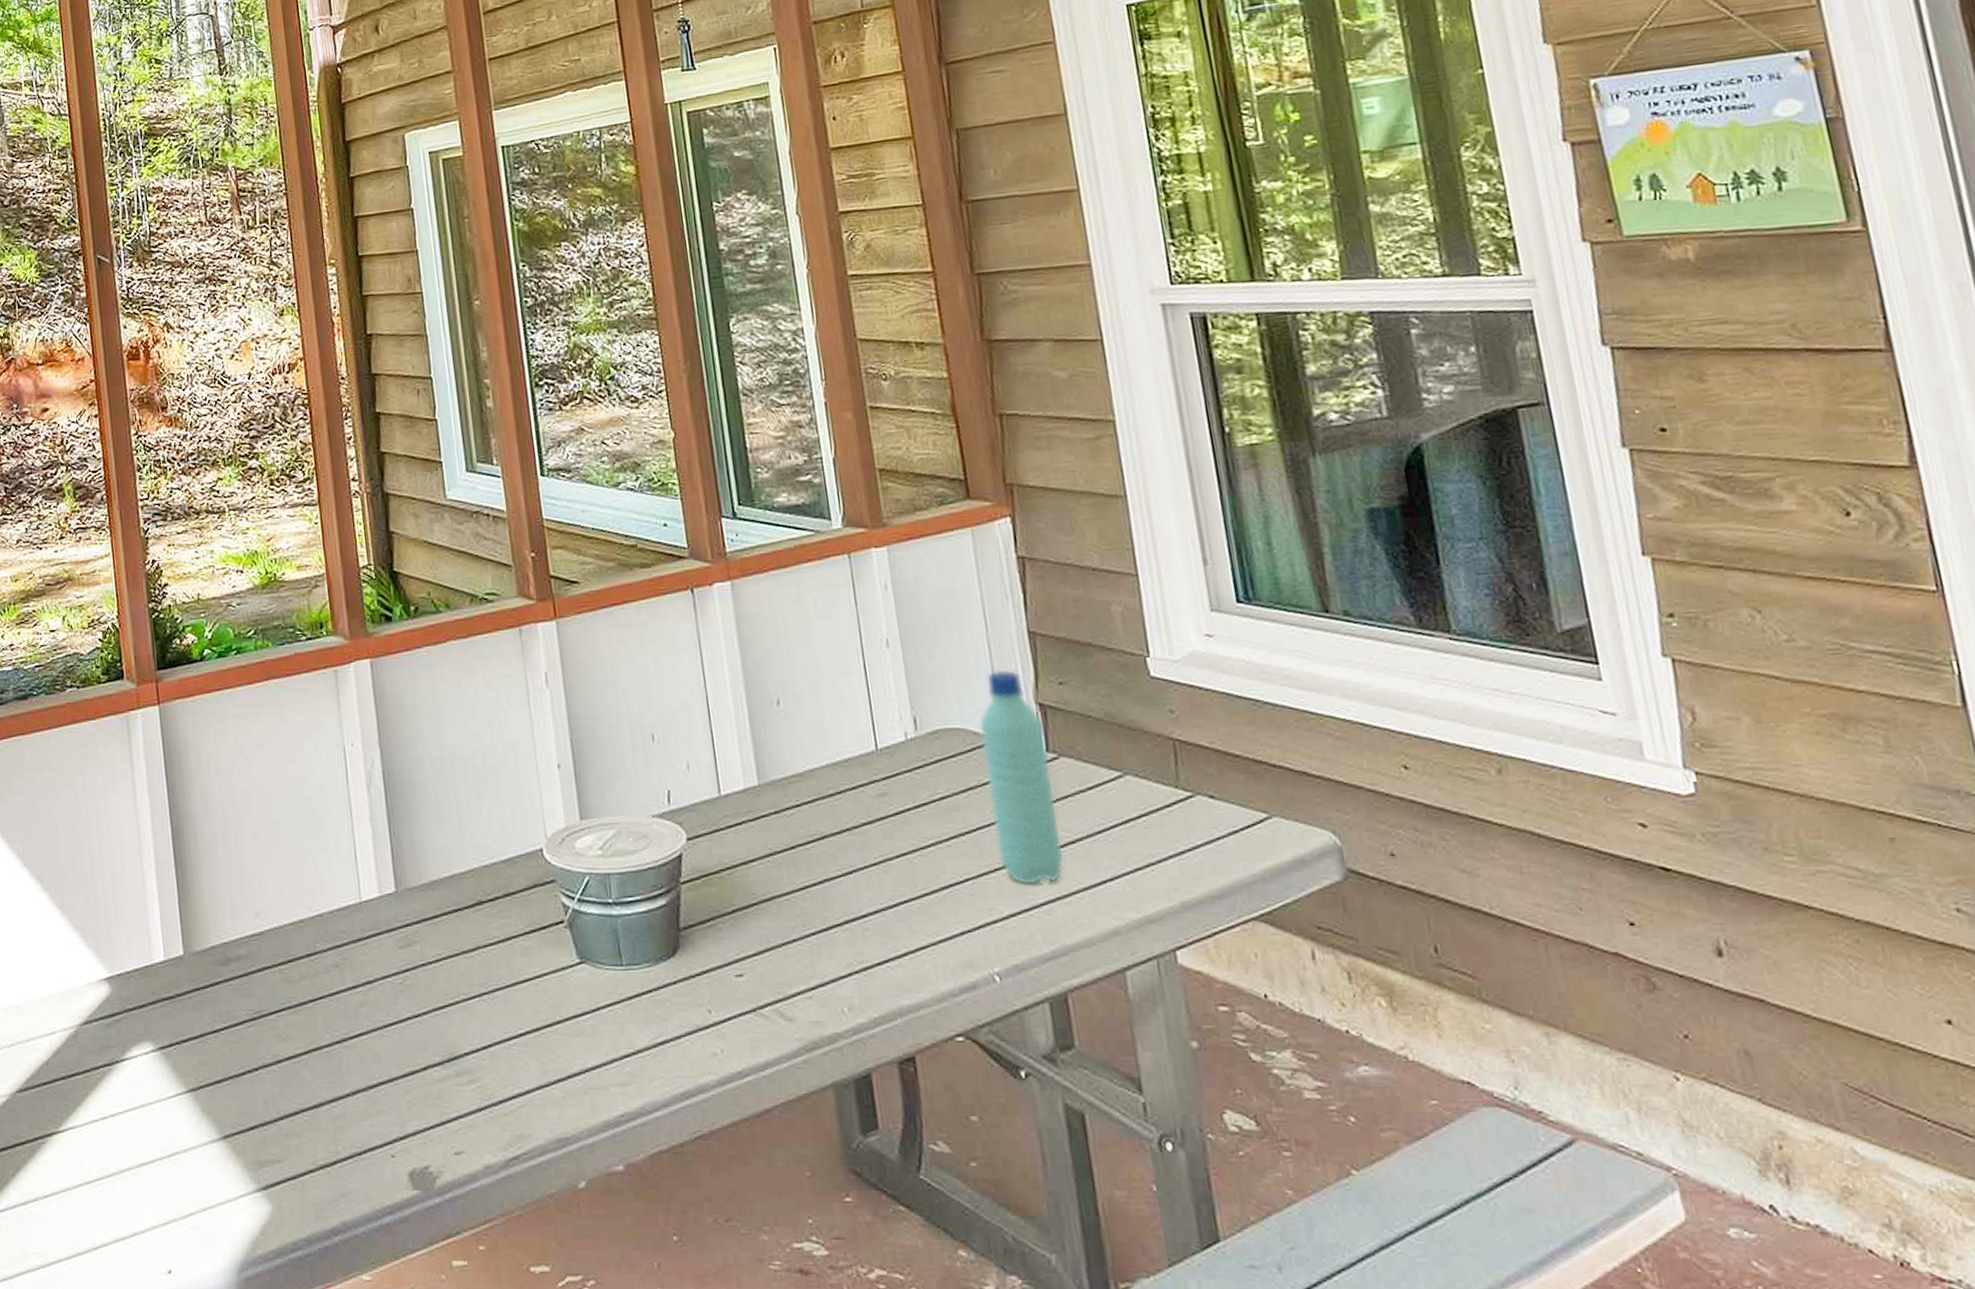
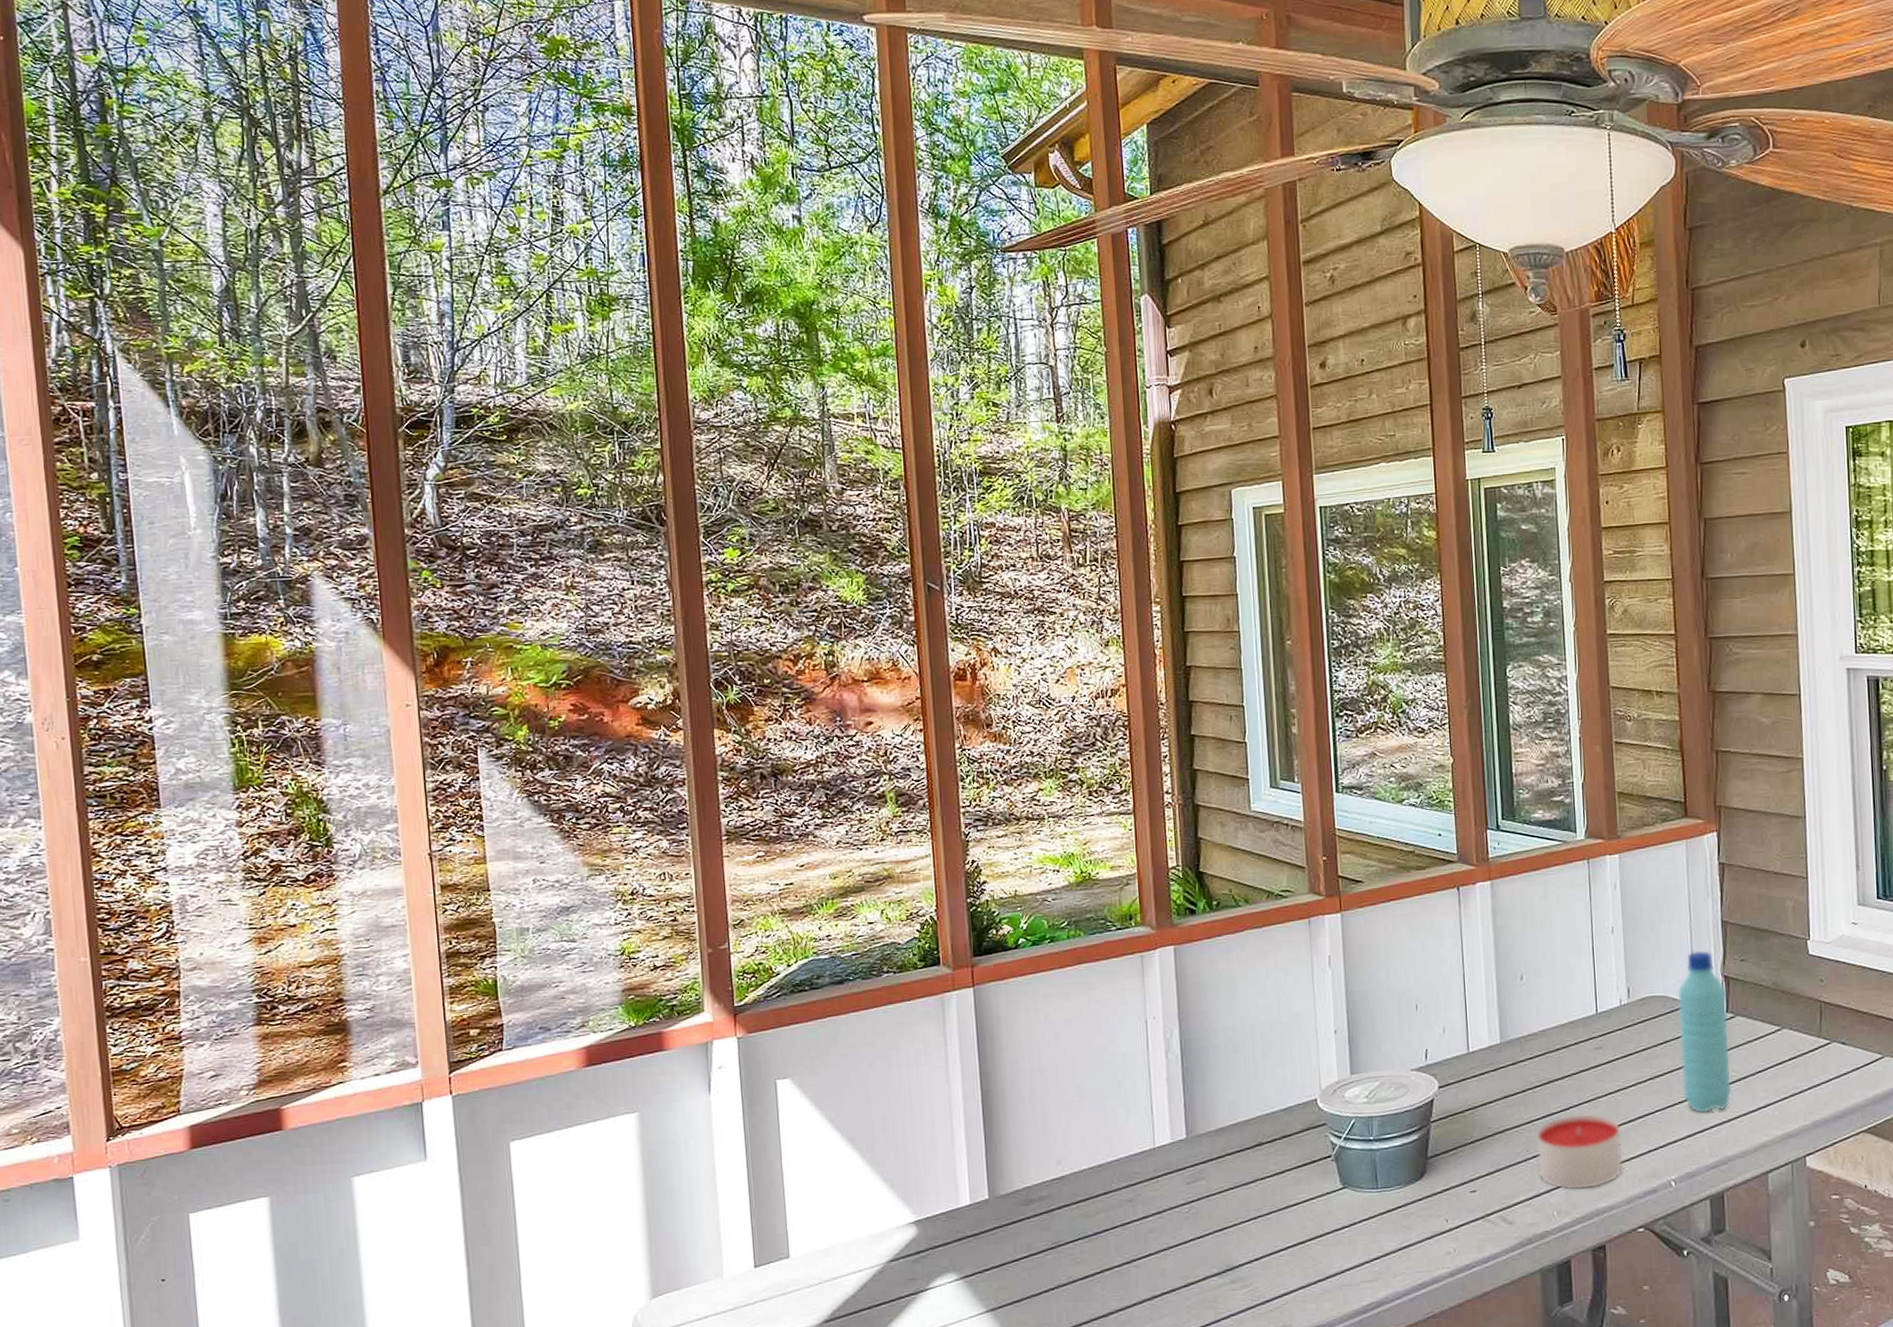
candle: none [812,880,929,981] -> present [1536,1113,1623,1190]

